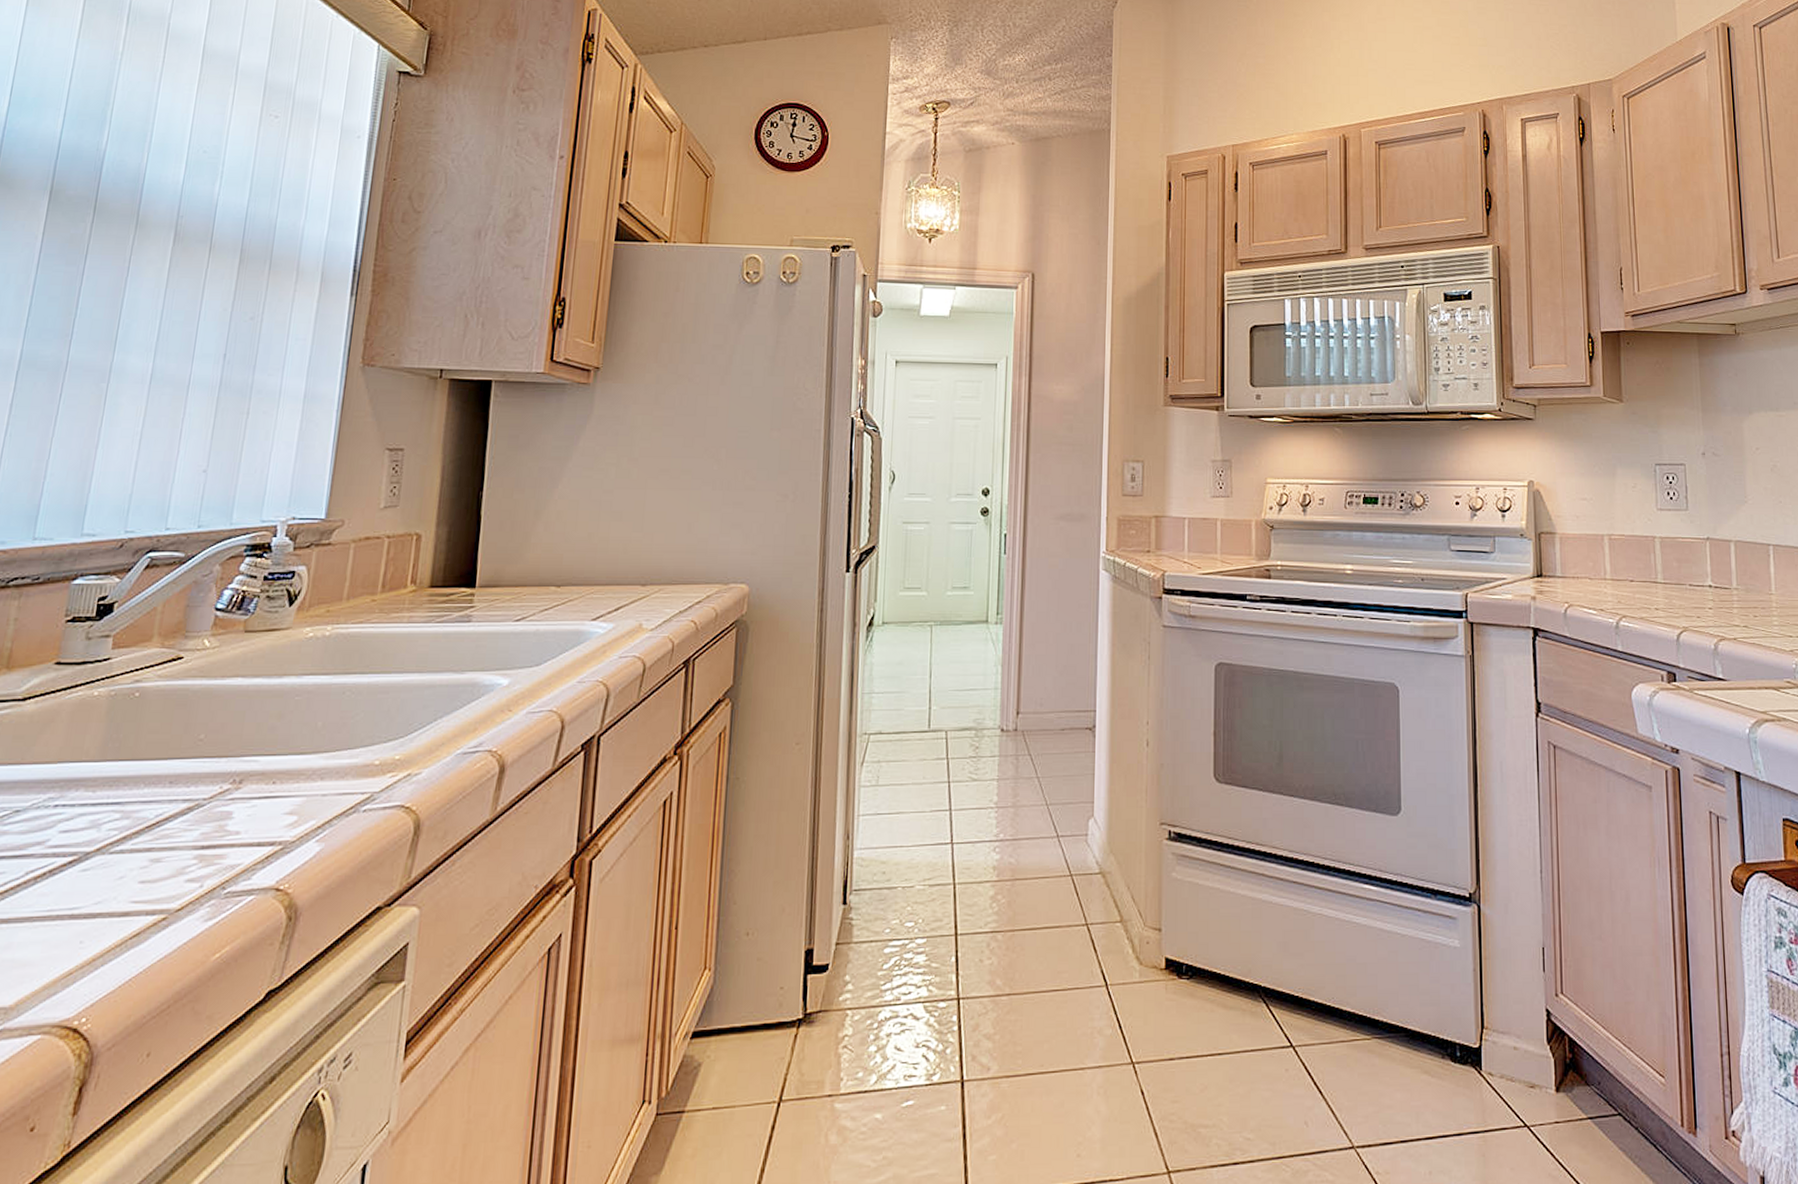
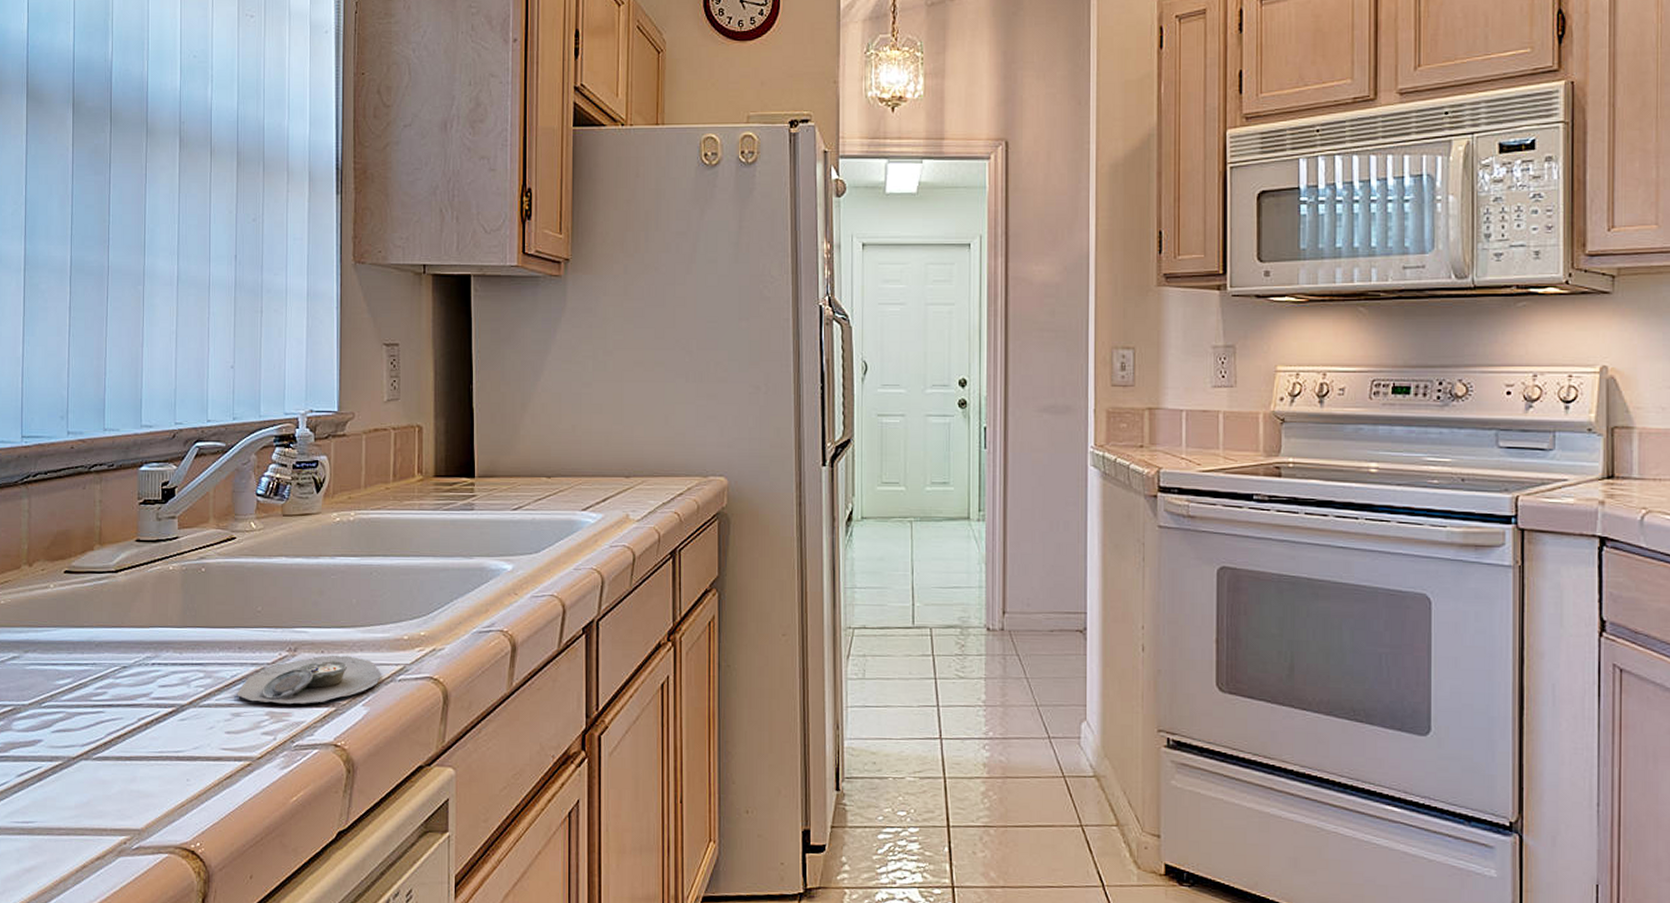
soap dish: none [159,785,343,845] -> present [237,654,381,705]

